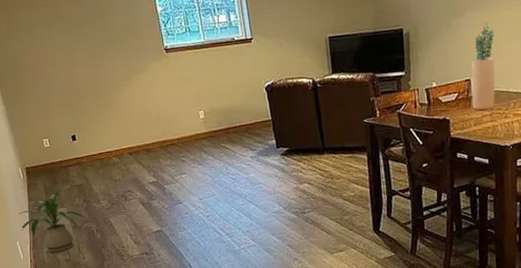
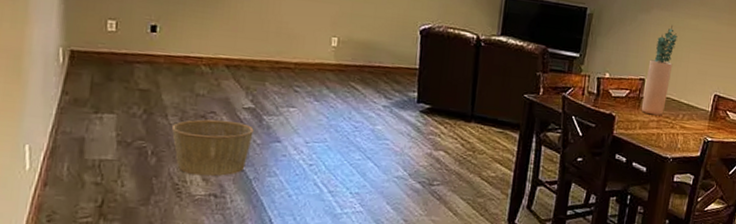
house plant: present [19,185,86,254] -> none [37,86,141,172]
basket: none [105,194,162,241] -> present [172,119,254,177]

